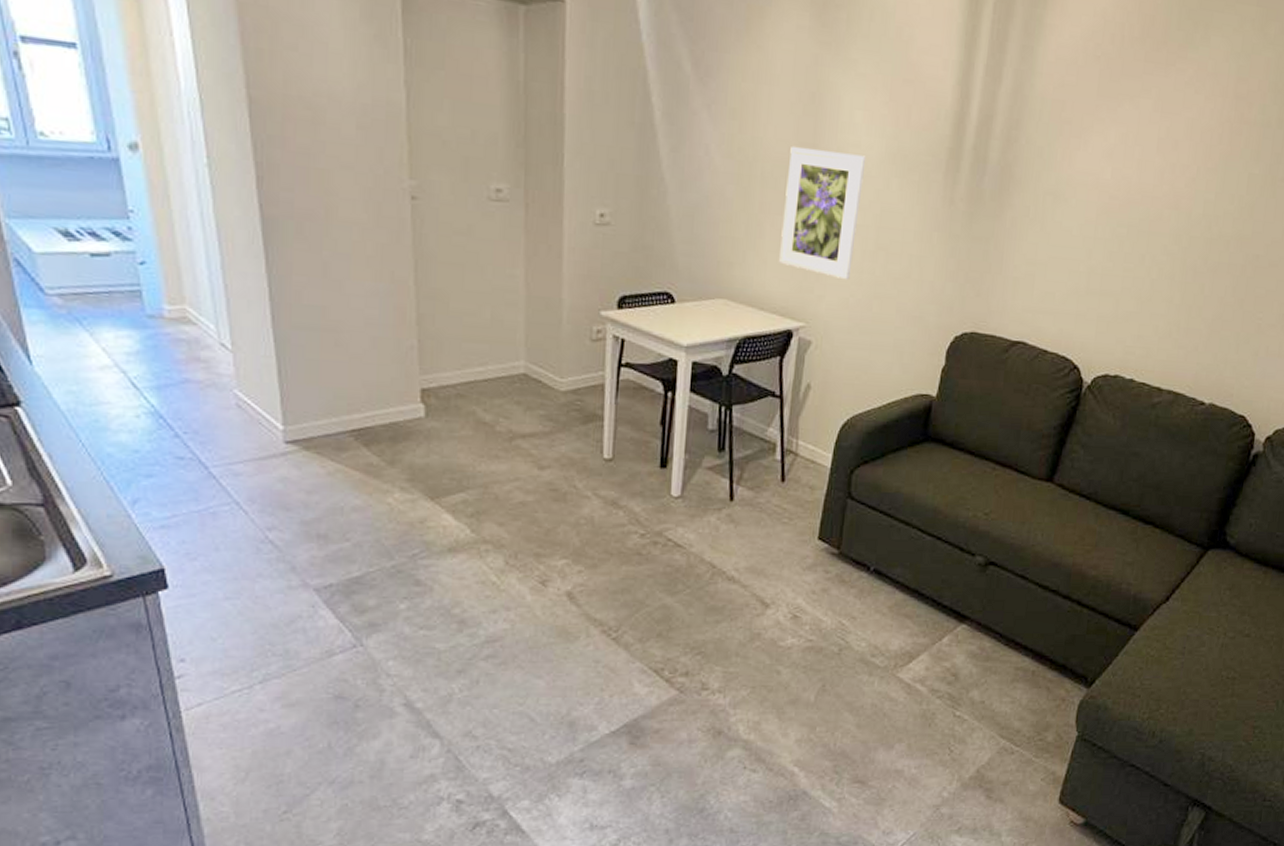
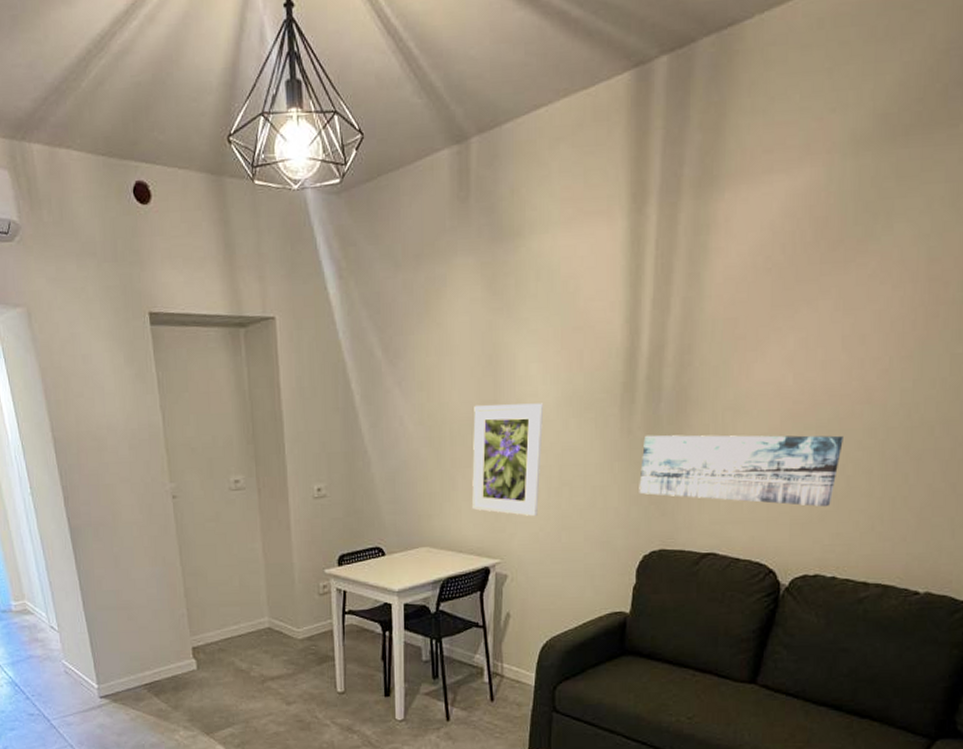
wall art: none [956,208,1151,308] -> present [639,434,843,507]

